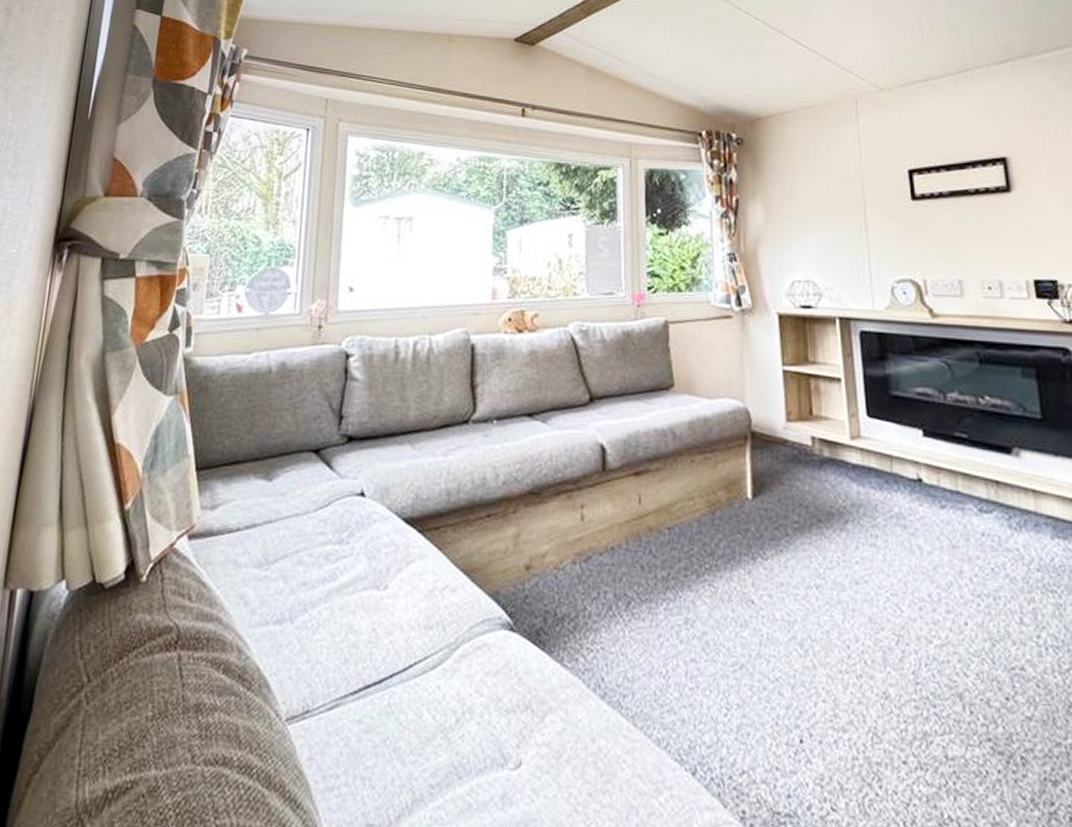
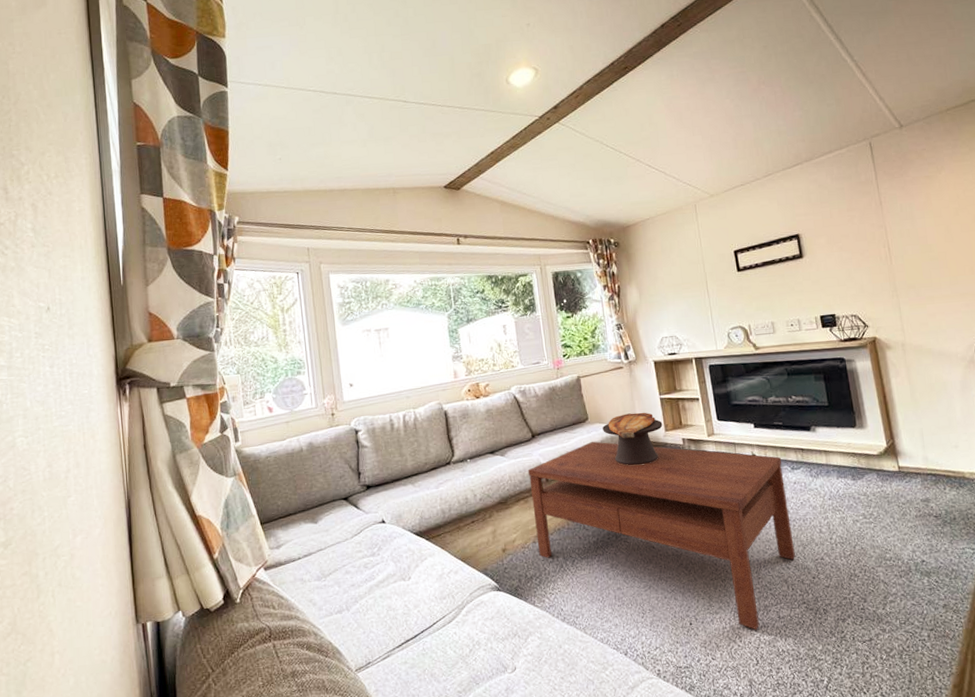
coffee table: none [577,421,978,773] -> present [527,441,795,630]
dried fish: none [694,386,783,469] -> present [603,412,663,466]

